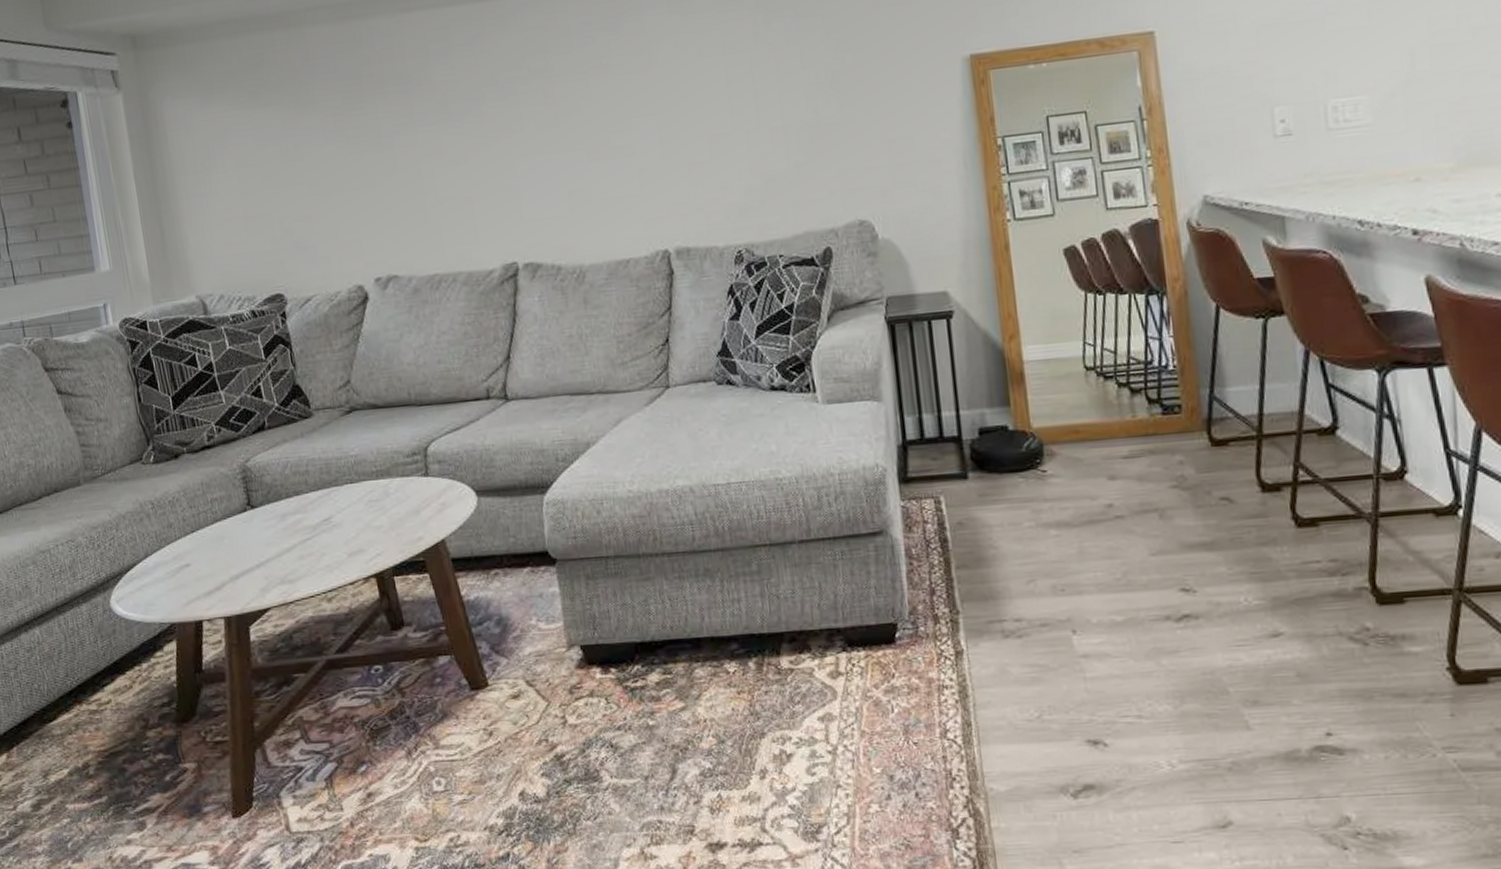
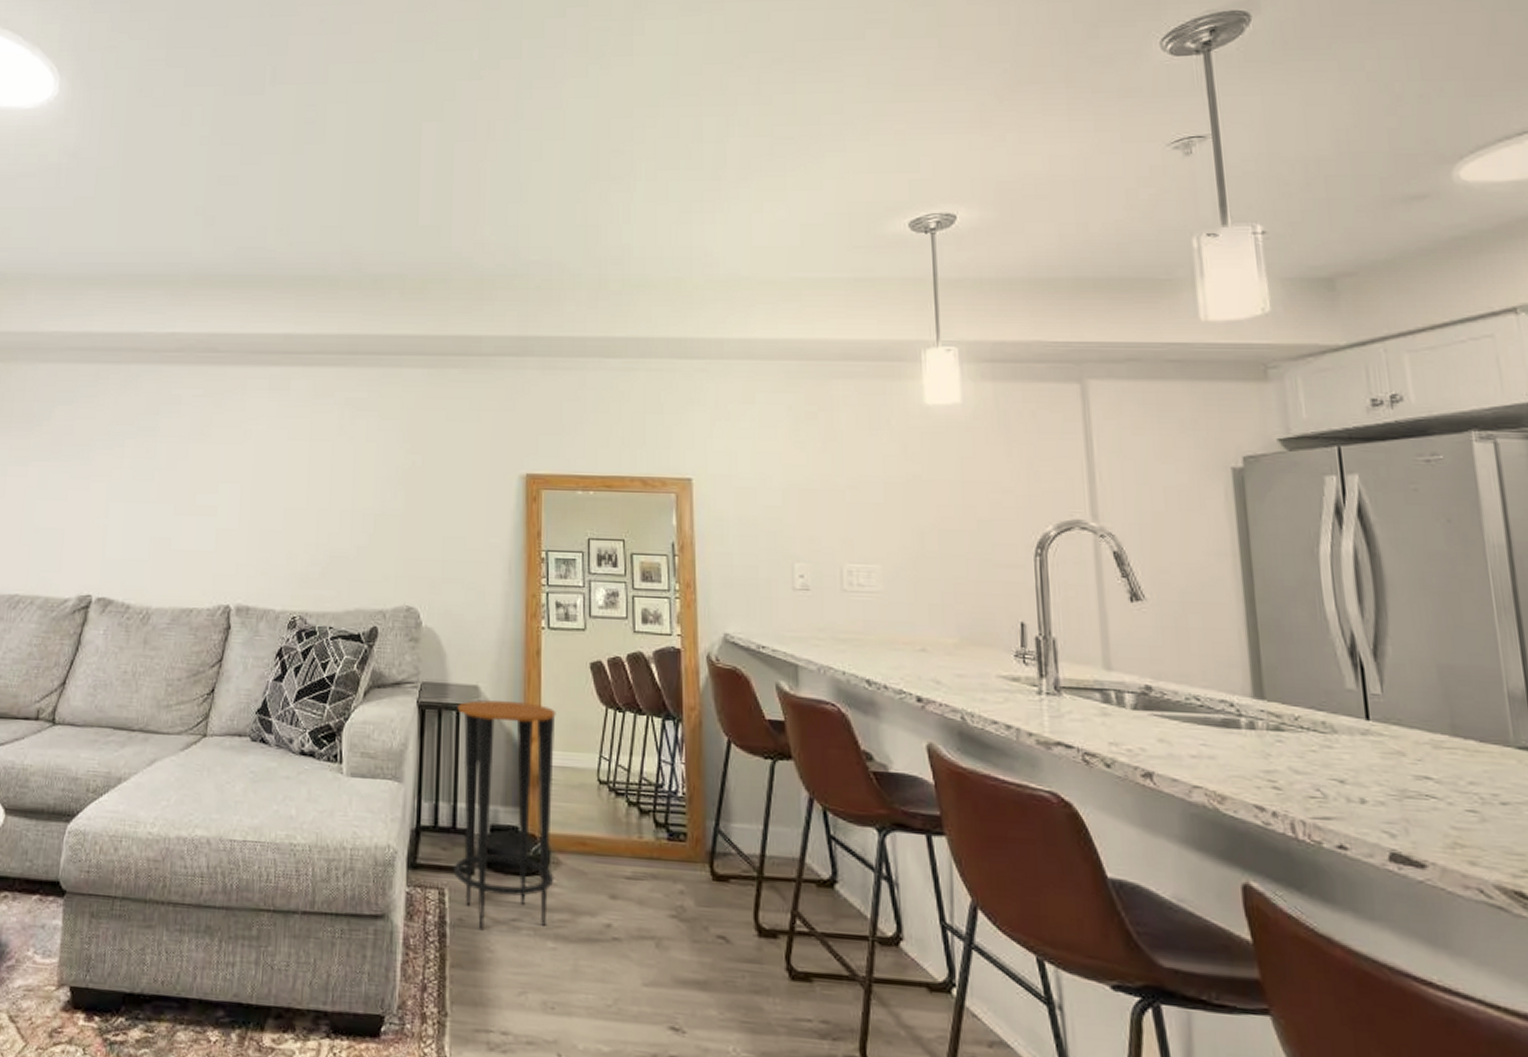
side table: none [928,300,1050,529] -> present [453,699,556,929]

